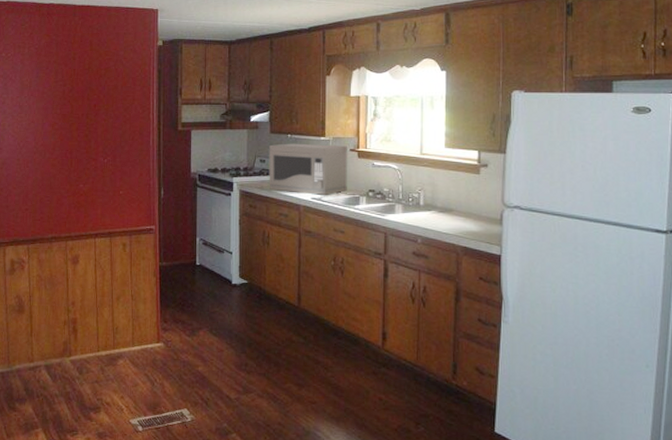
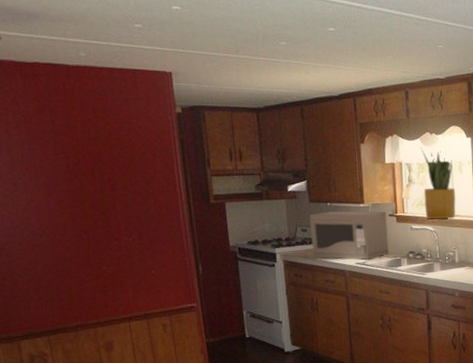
planter: none [389,82,424,157] -> present [420,149,456,220]

